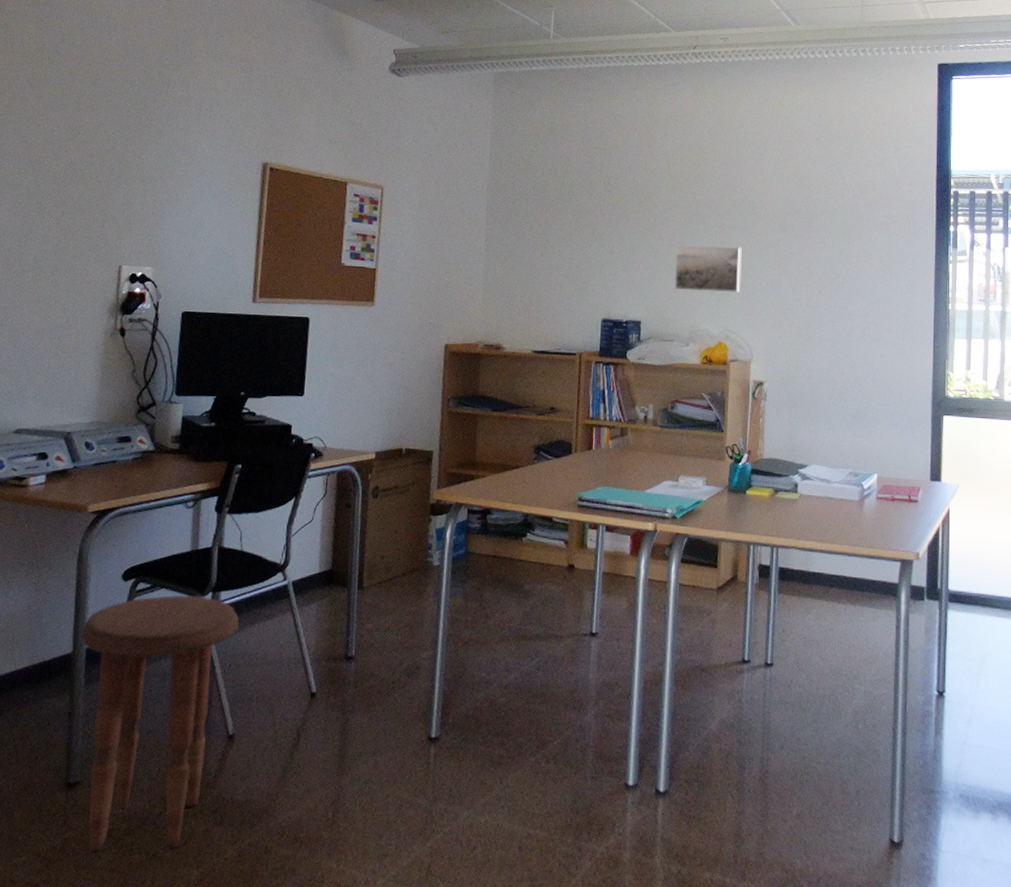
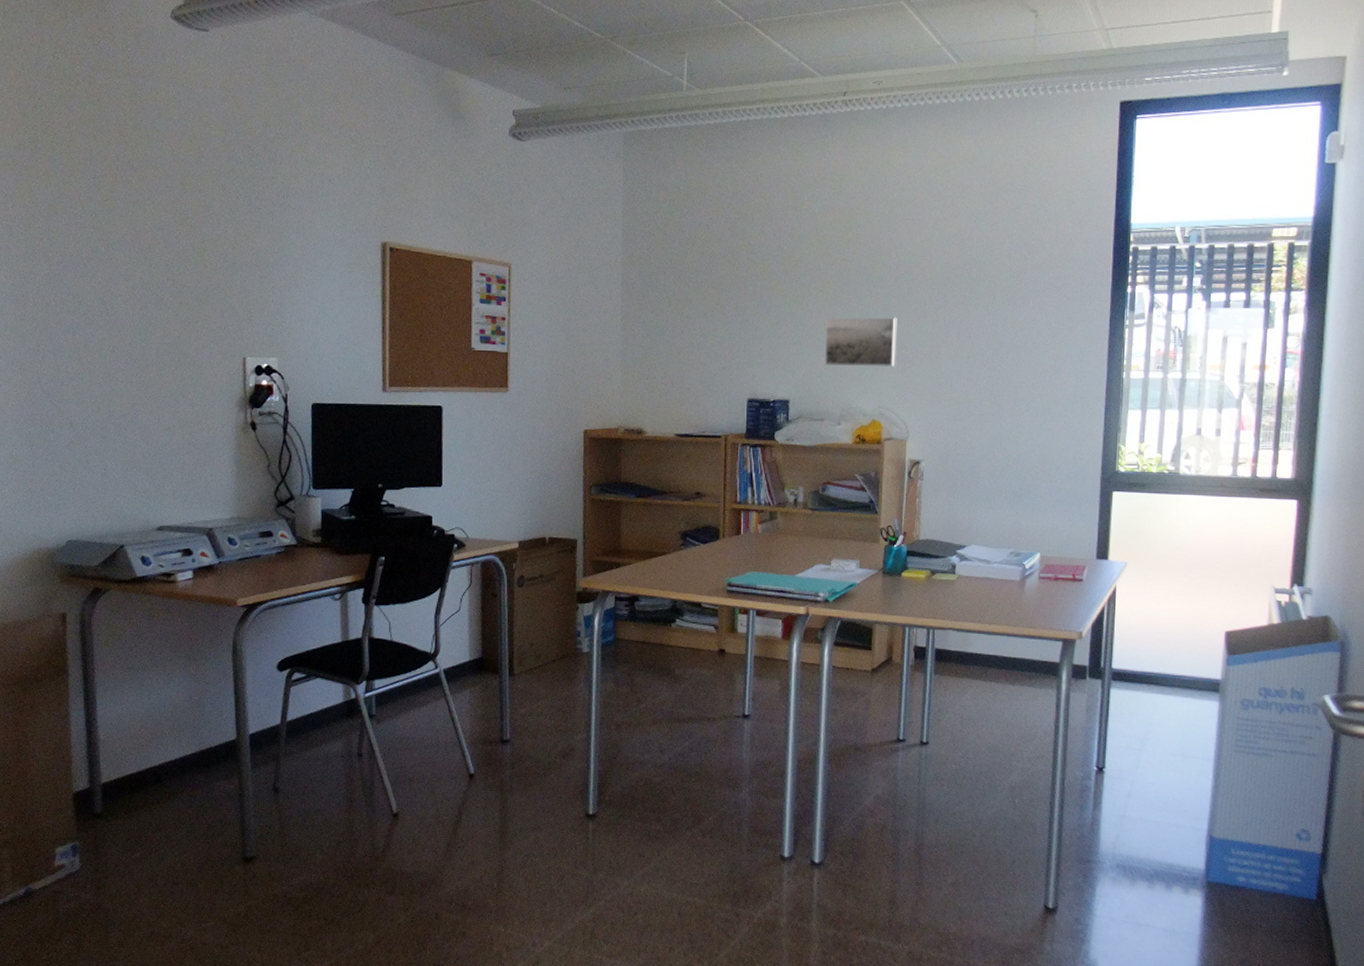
side table: present [80,594,239,852] -> none [243,683,394,918]

